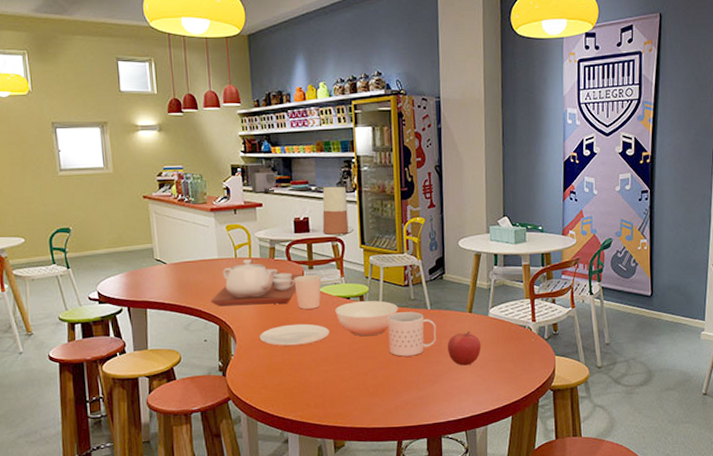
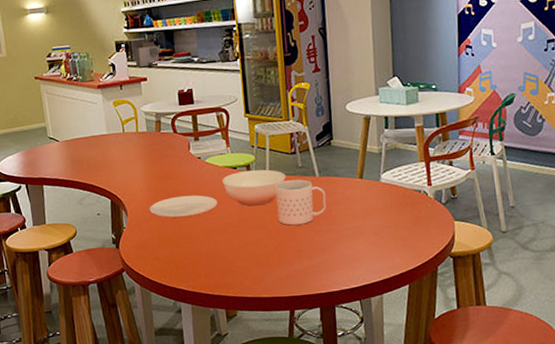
tea set: present [211,258,303,306] -> none [102,132,190,180]
dixie cup: present [294,275,322,310] -> none [180,146,208,181]
vase: present [322,186,349,235] -> none [205,56,233,106]
fruit: present [448,331,481,366] -> none [338,197,374,233]

